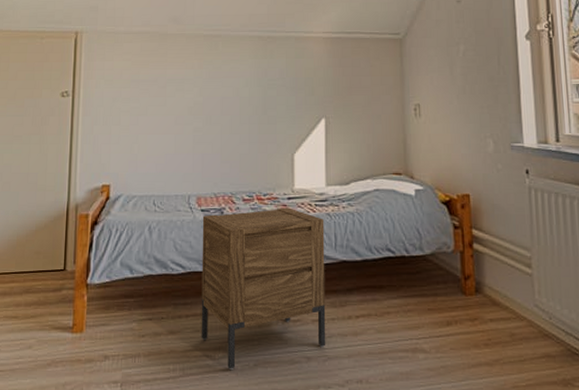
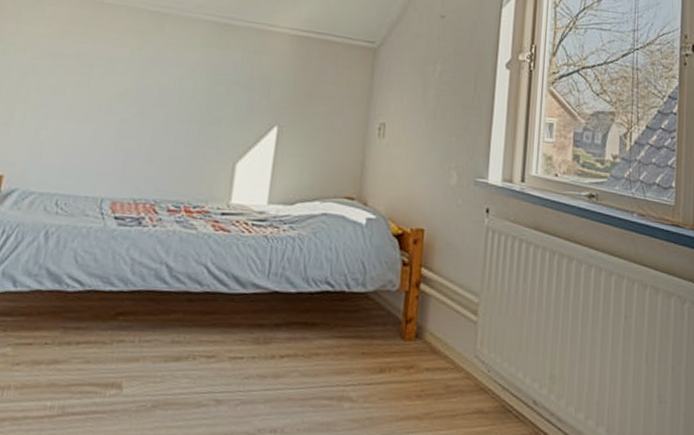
nightstand: present [201,207,326,371] -> none [91,223,260,412]

